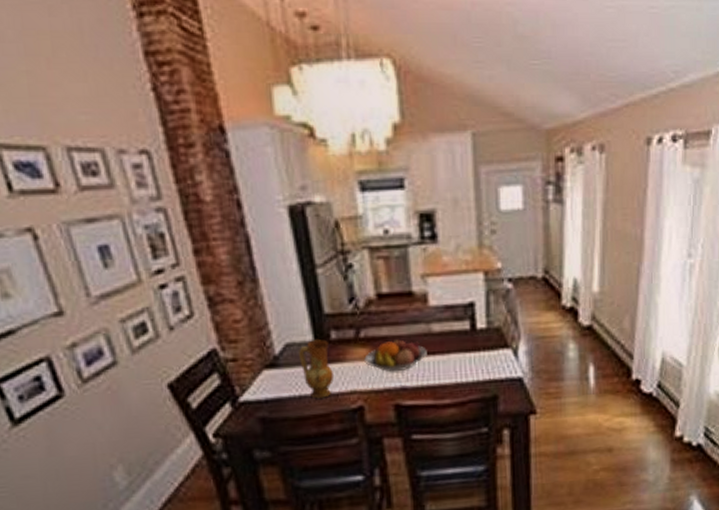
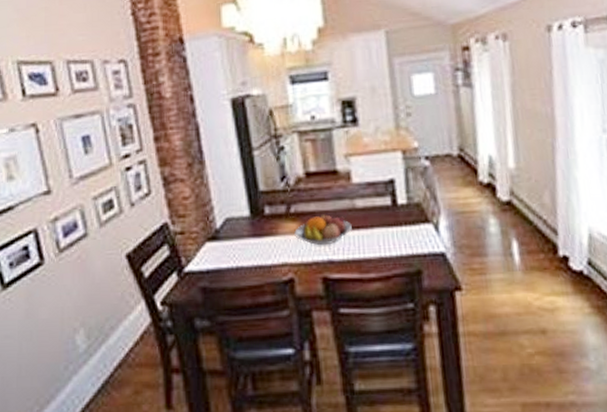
ceramic jug: present [299,339,335,399] -> none [237,214,268,270]

